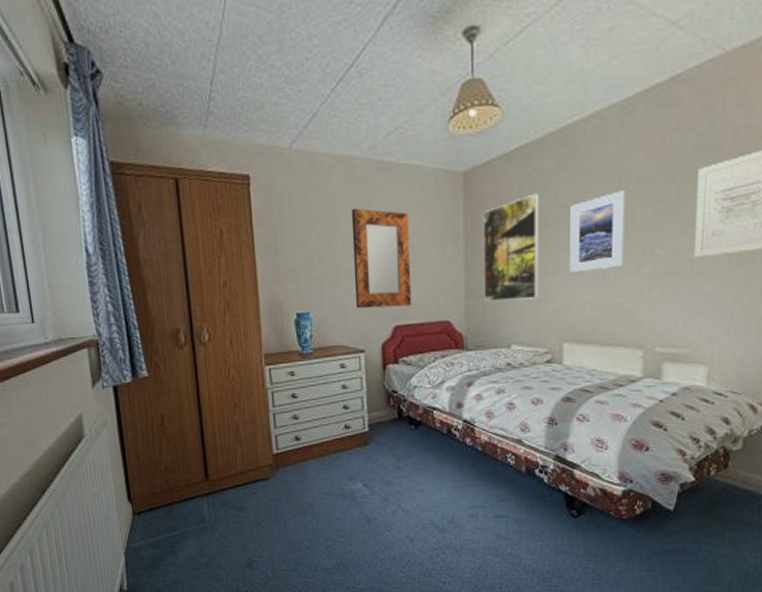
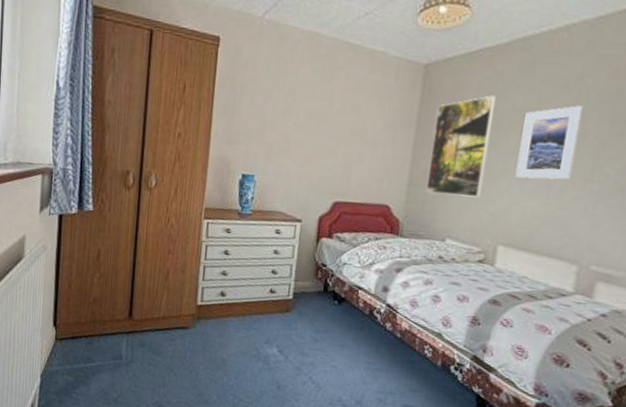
home mirror: present [351,208,412,309] -> none [301,83,365,185]

